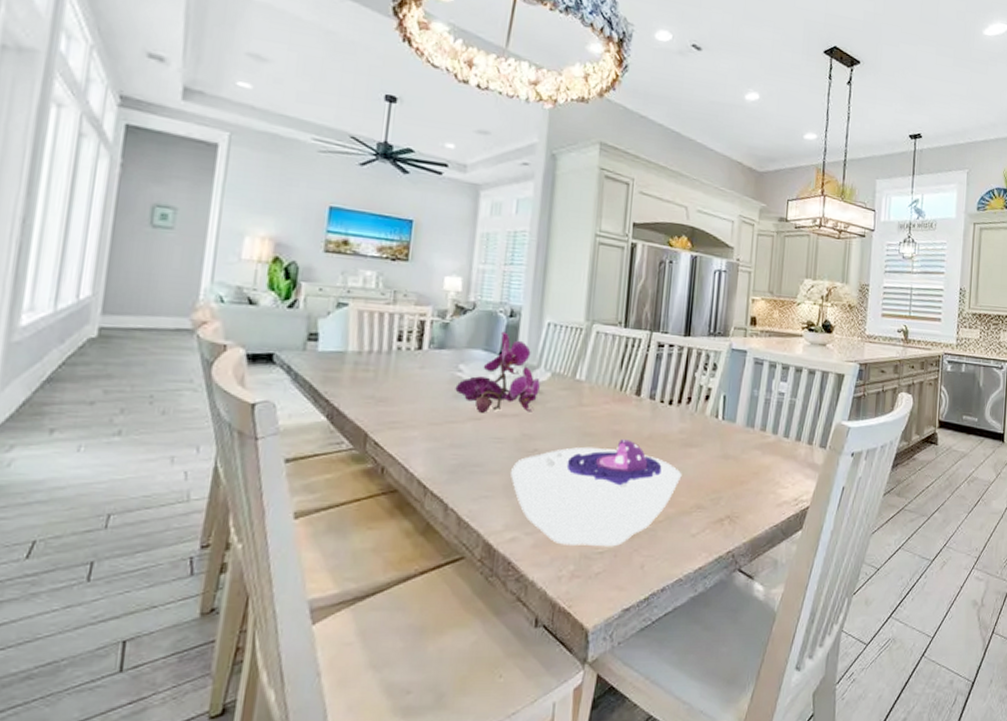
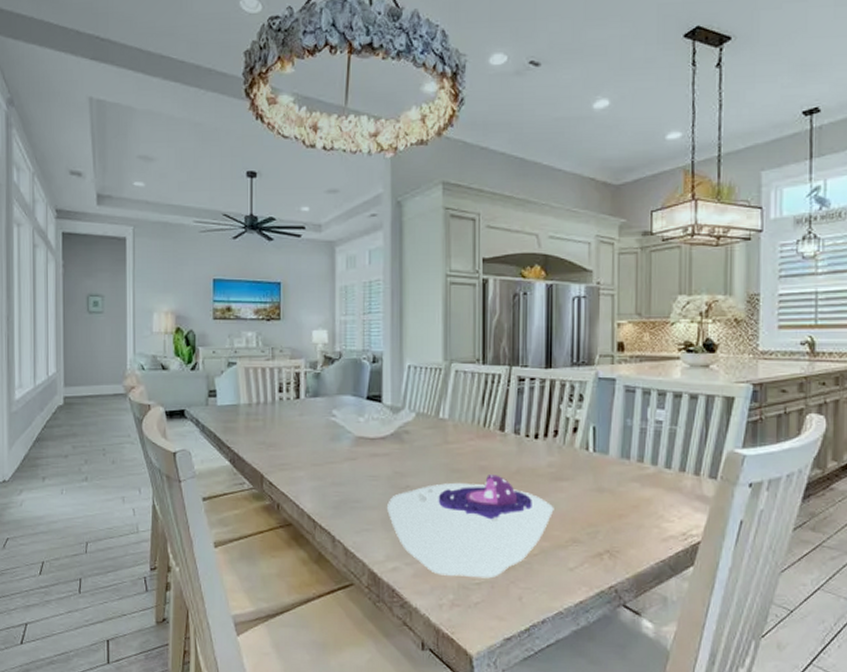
flower: present [455,331,540,413] -> none [331,377,406,453]

